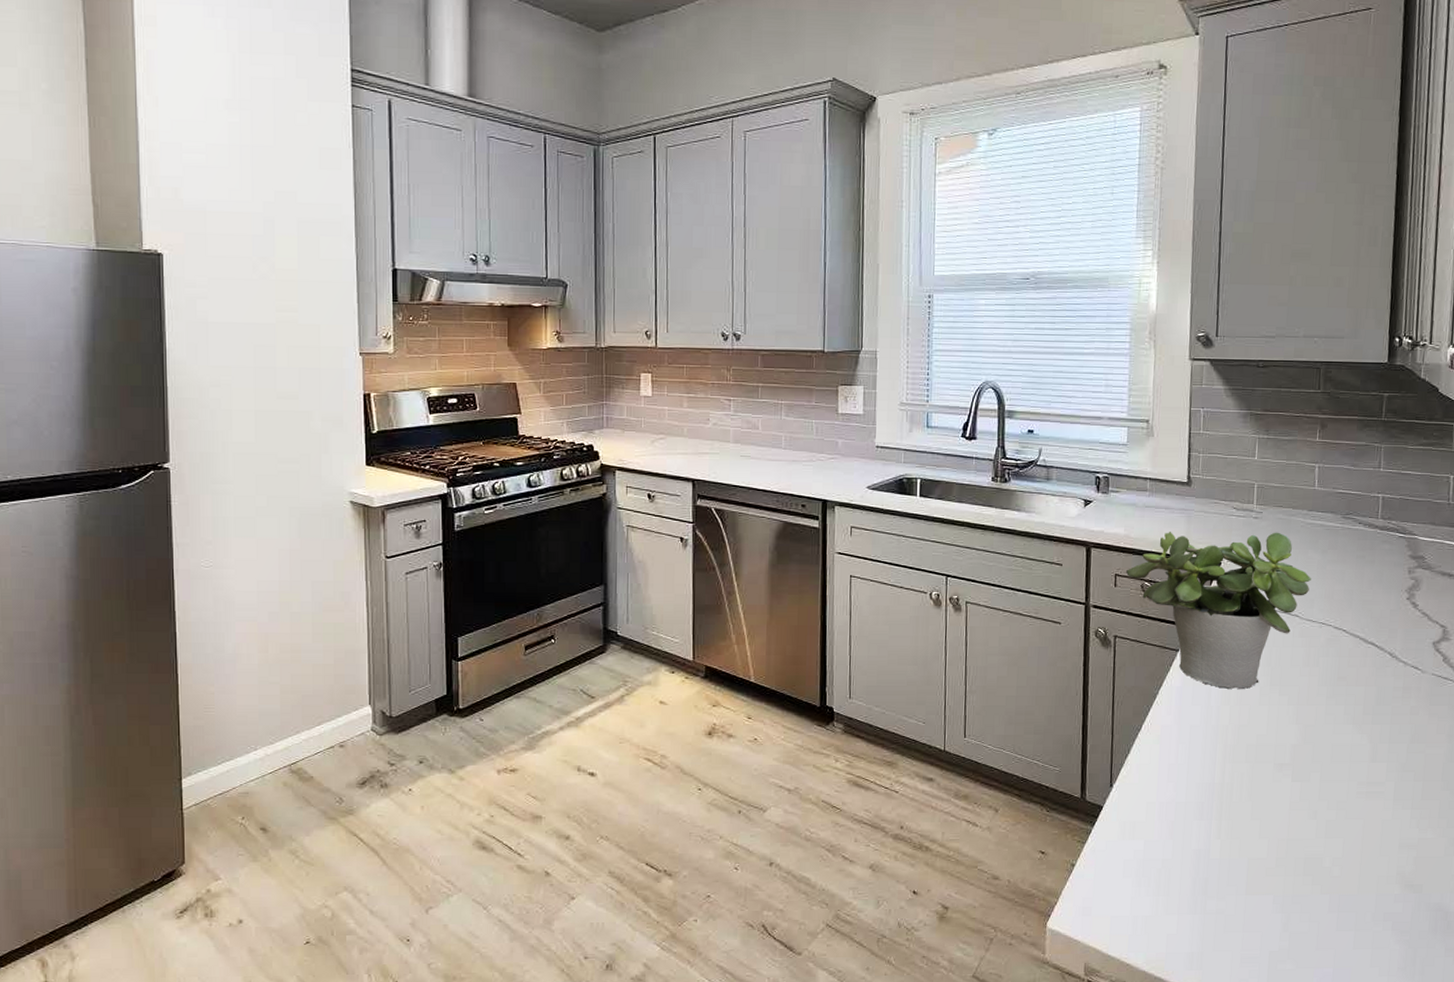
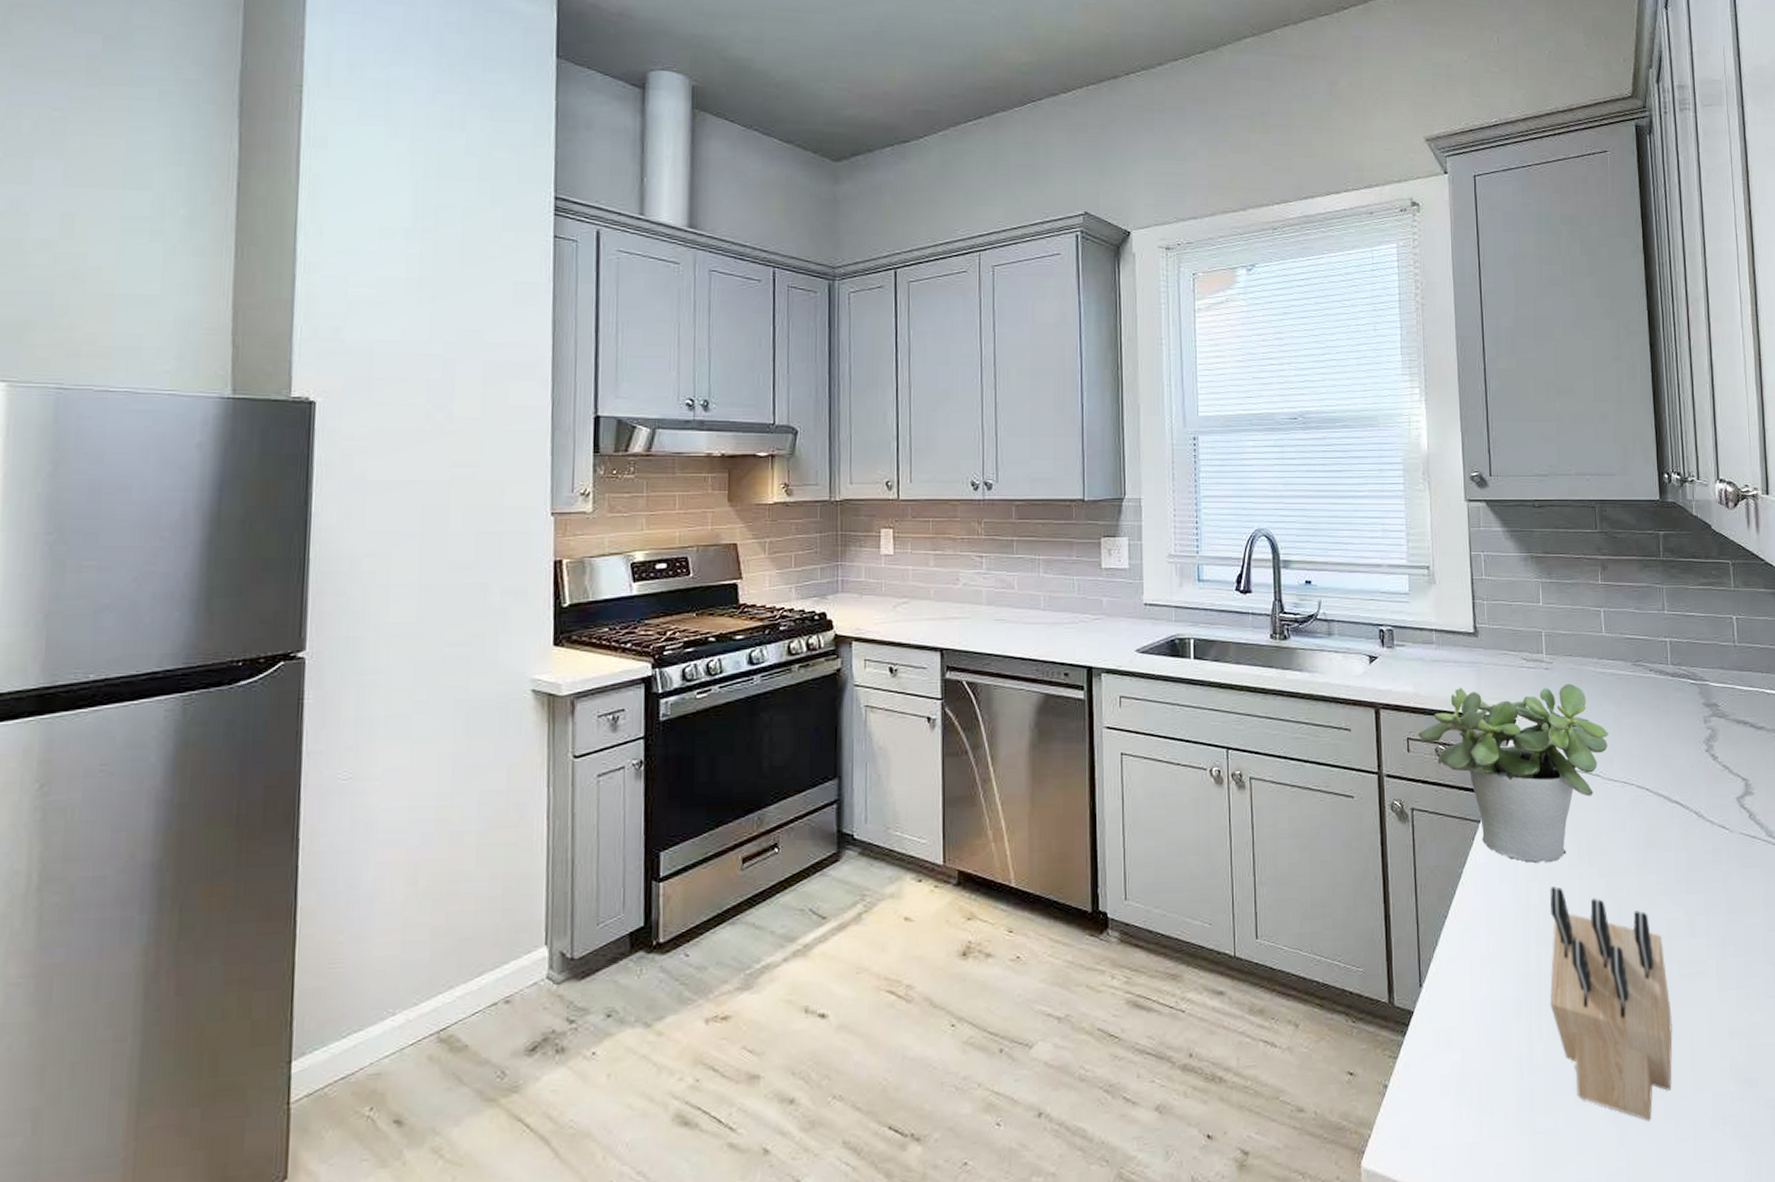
knife block: none [1230,710,1346,912] -> present [1549,886,1672,1121]

